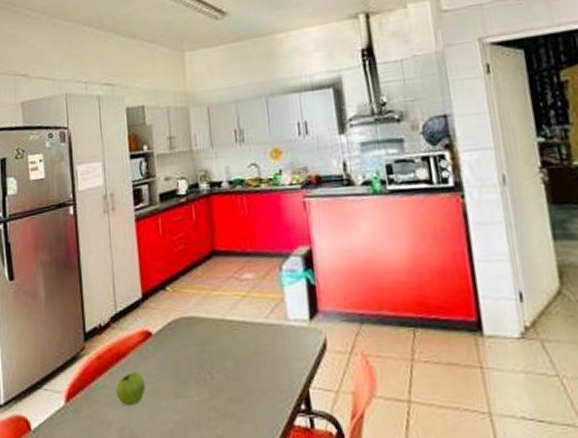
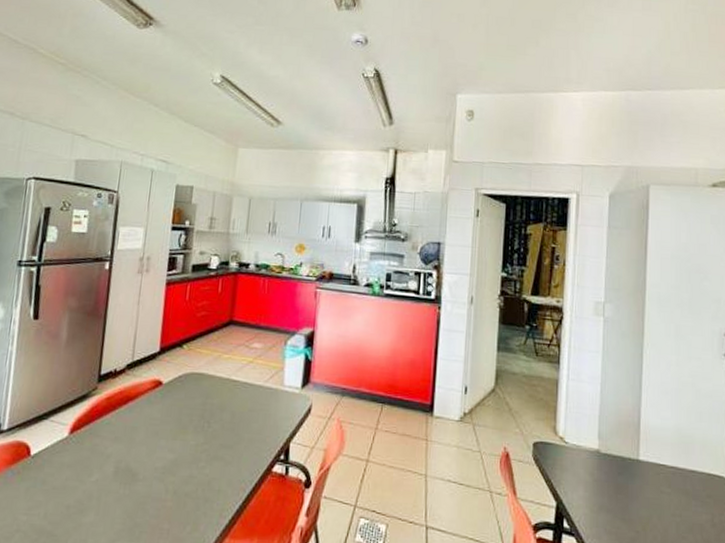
fruit: present [116,372,146,406] -> none [119,414,149,443]

